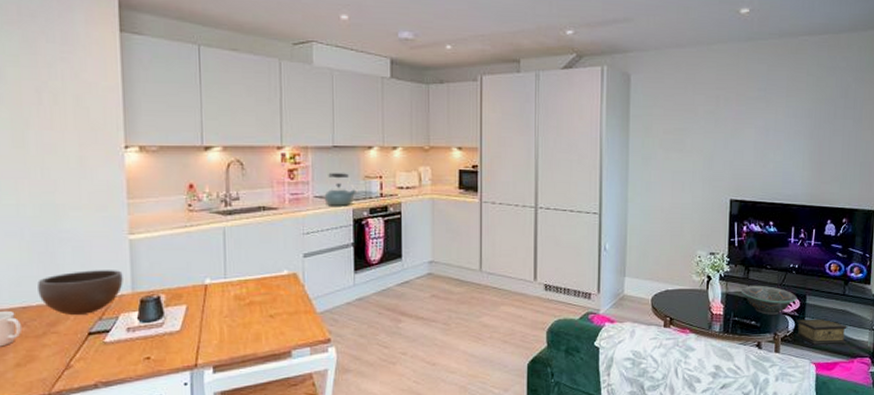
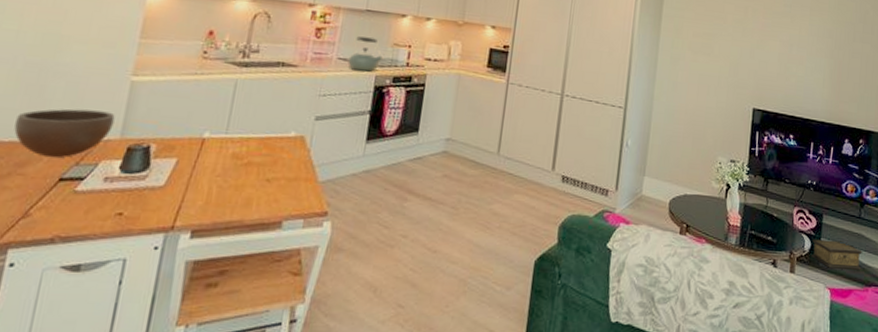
decorative bowl: present [741,285,797,315] -> none [758,198,814,232]

